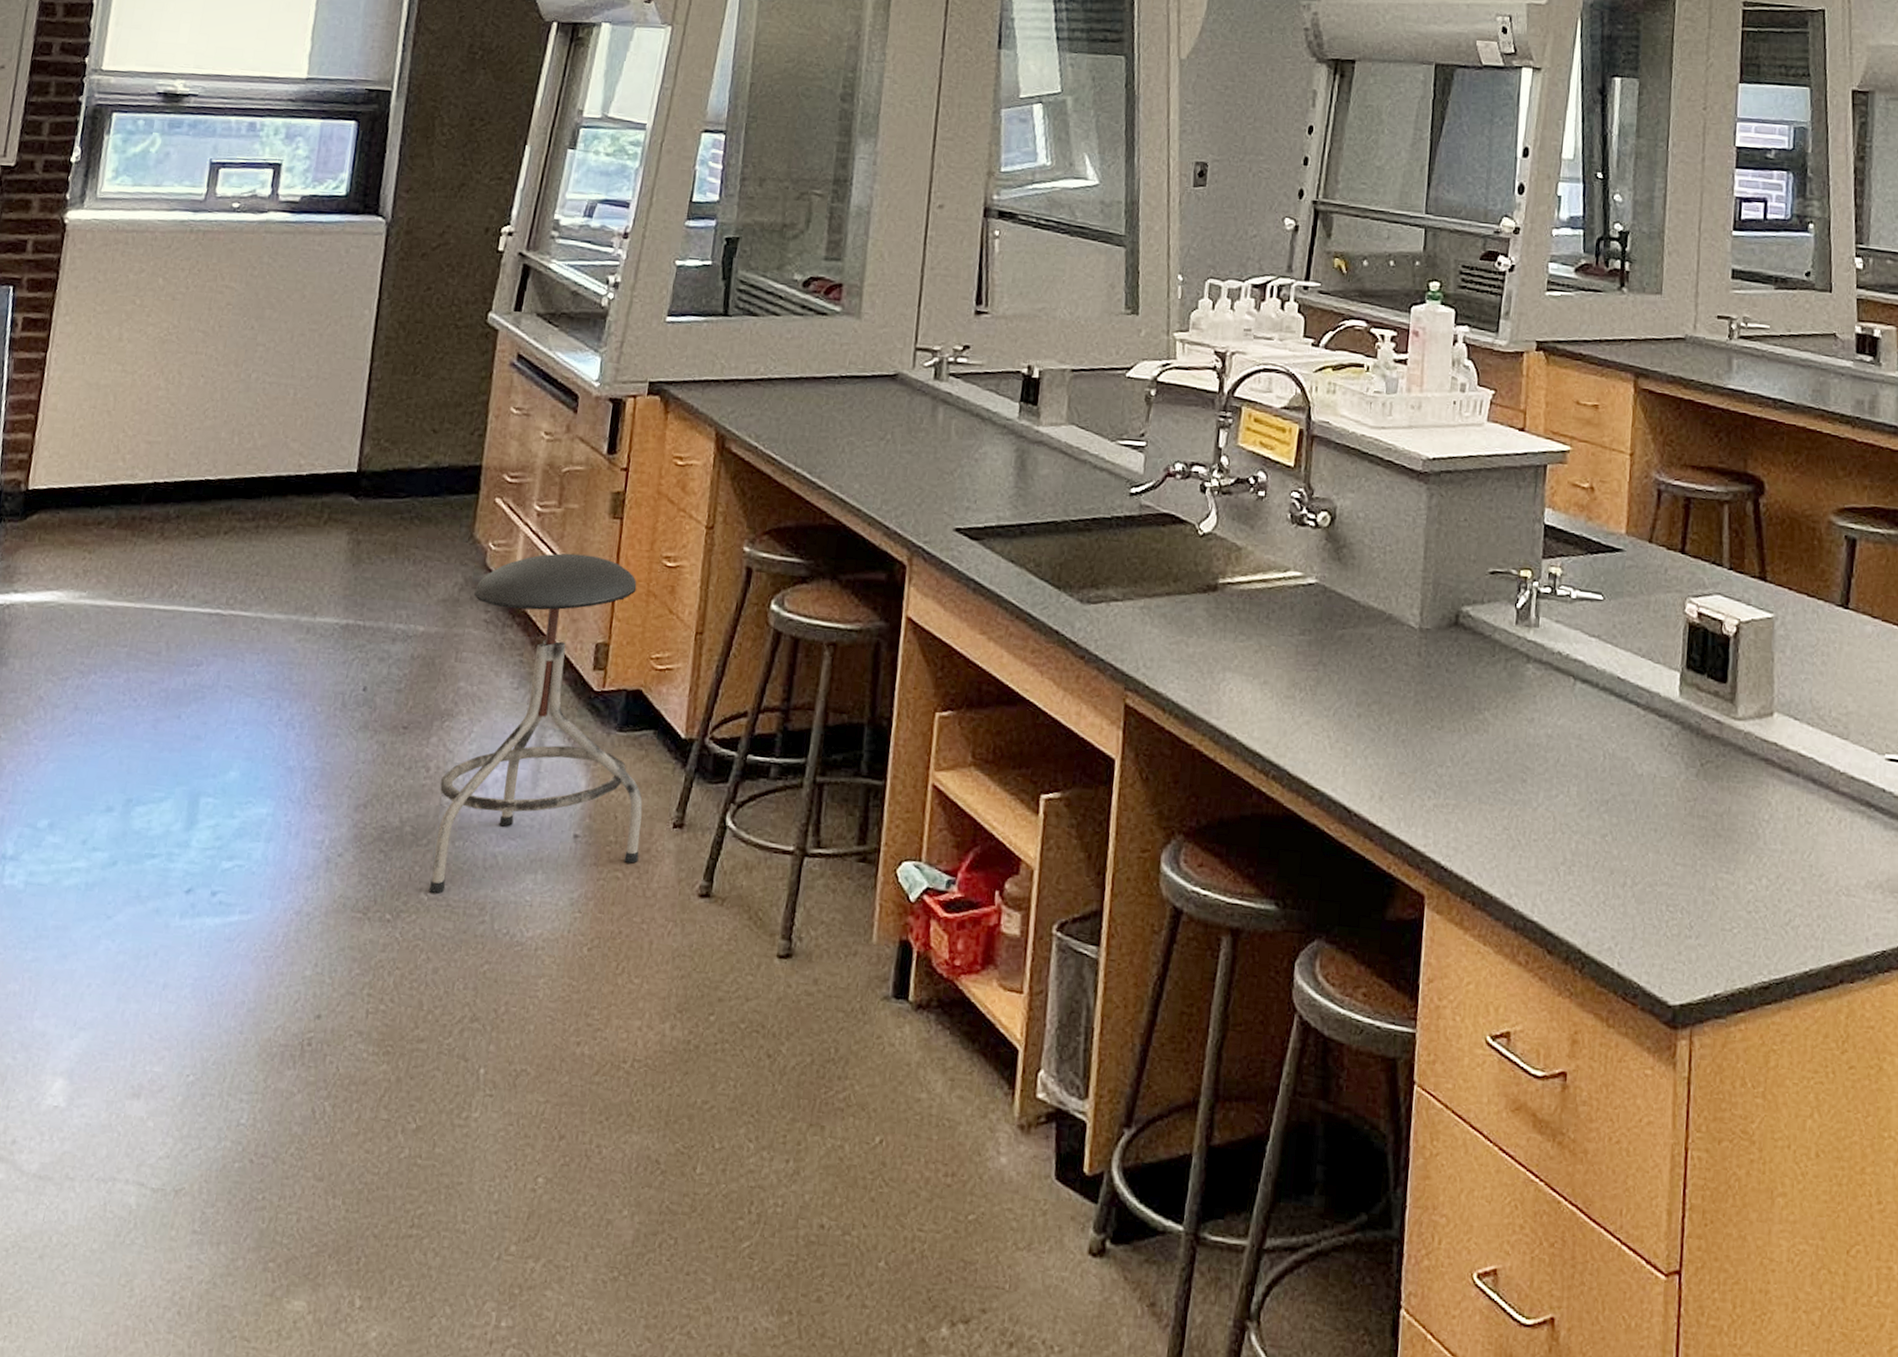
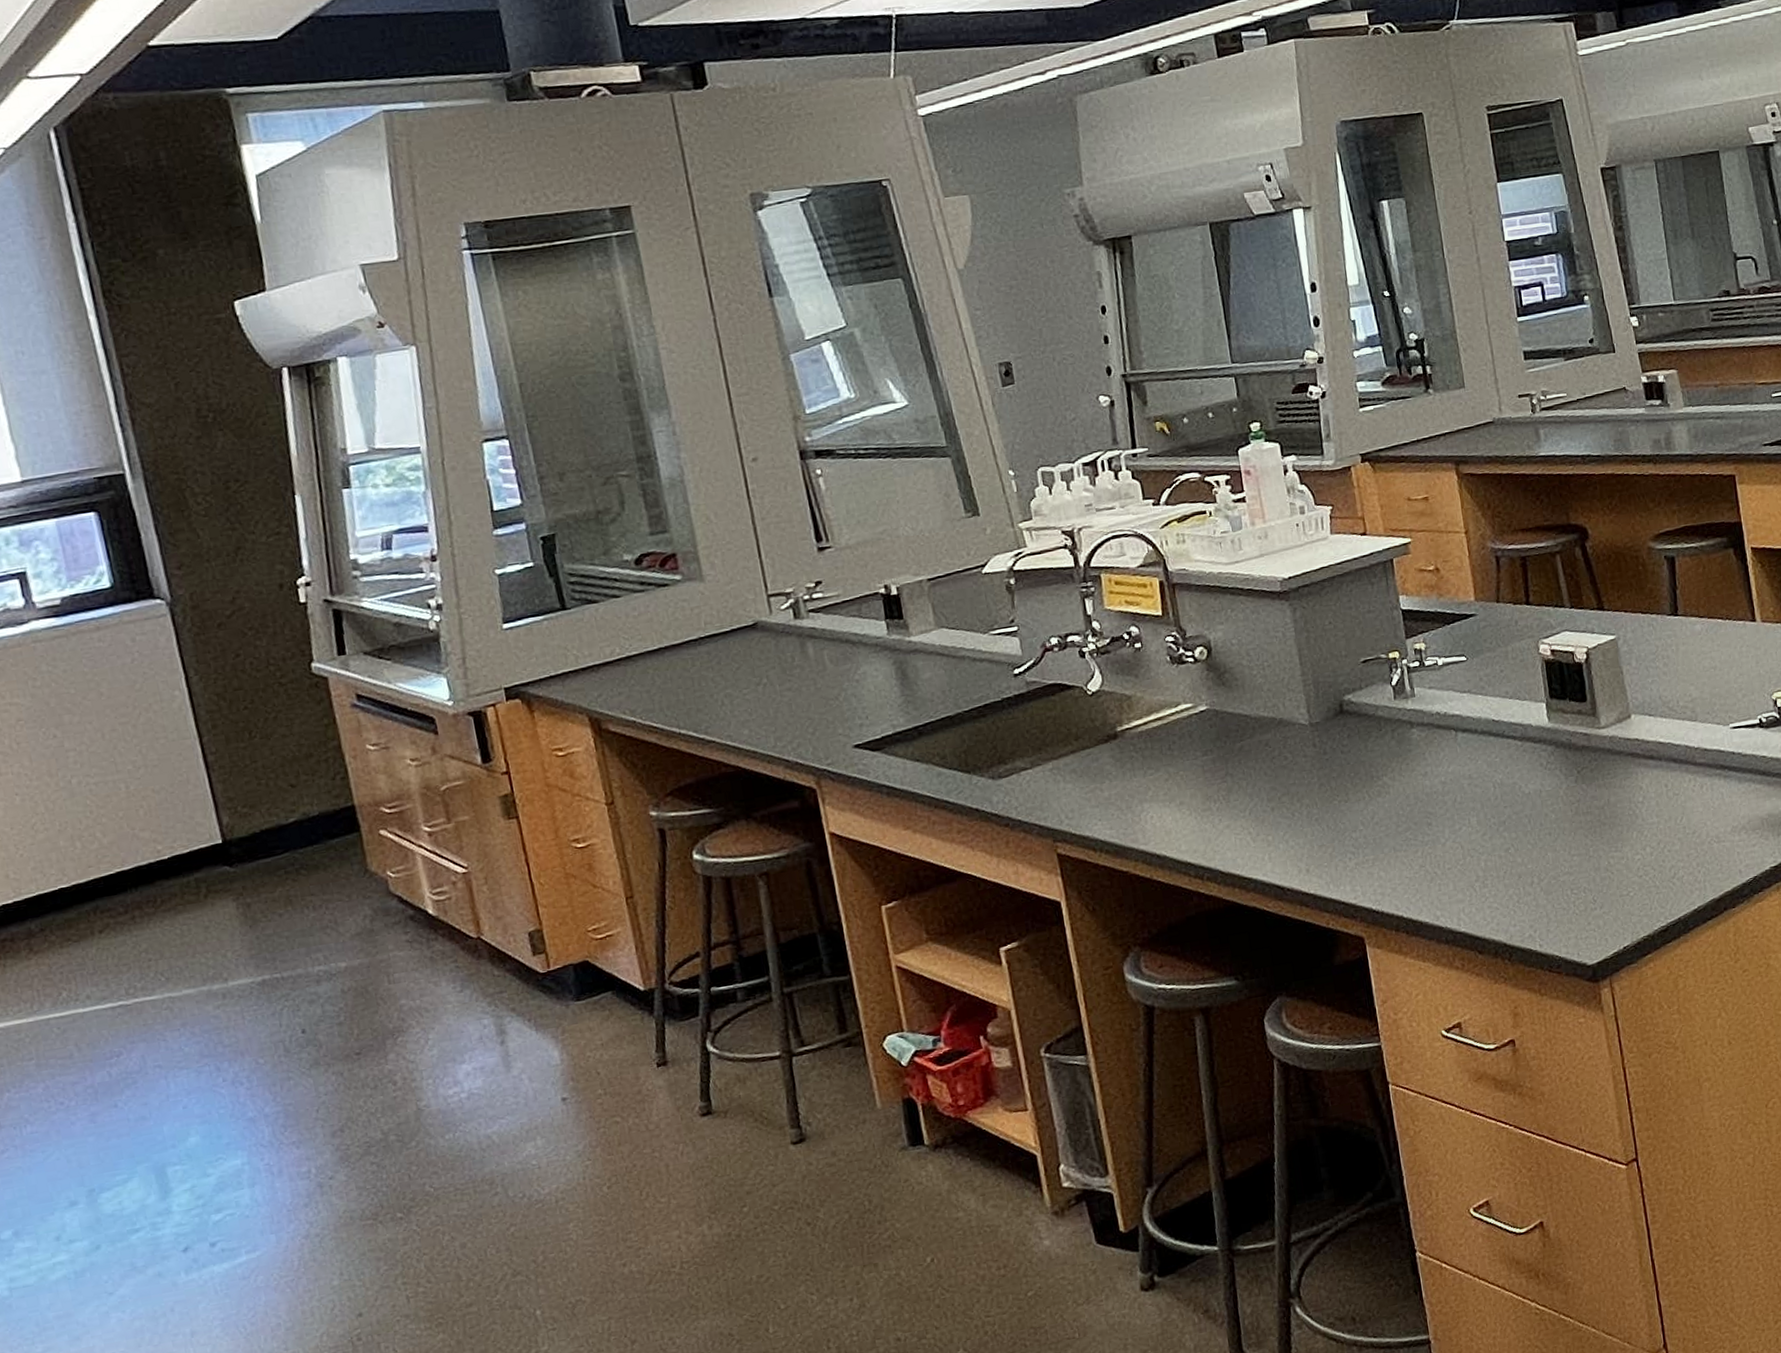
stool: present [428,553,643,893] -> none [387,856,633,1184]

